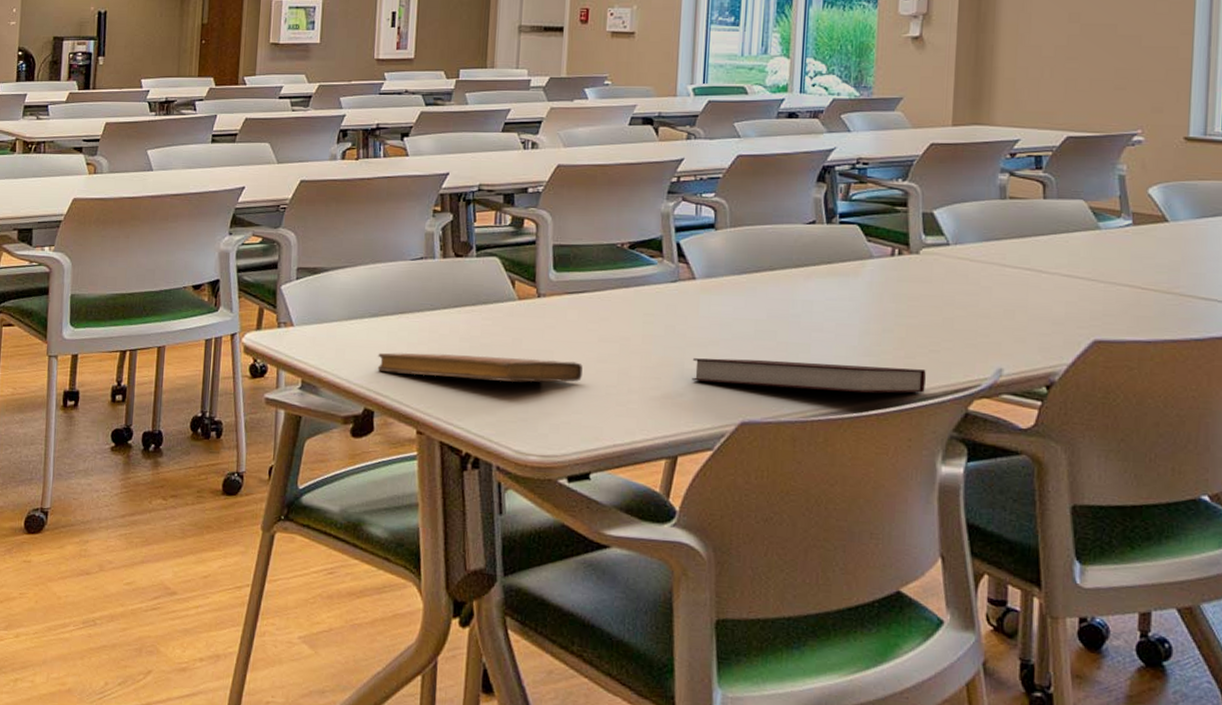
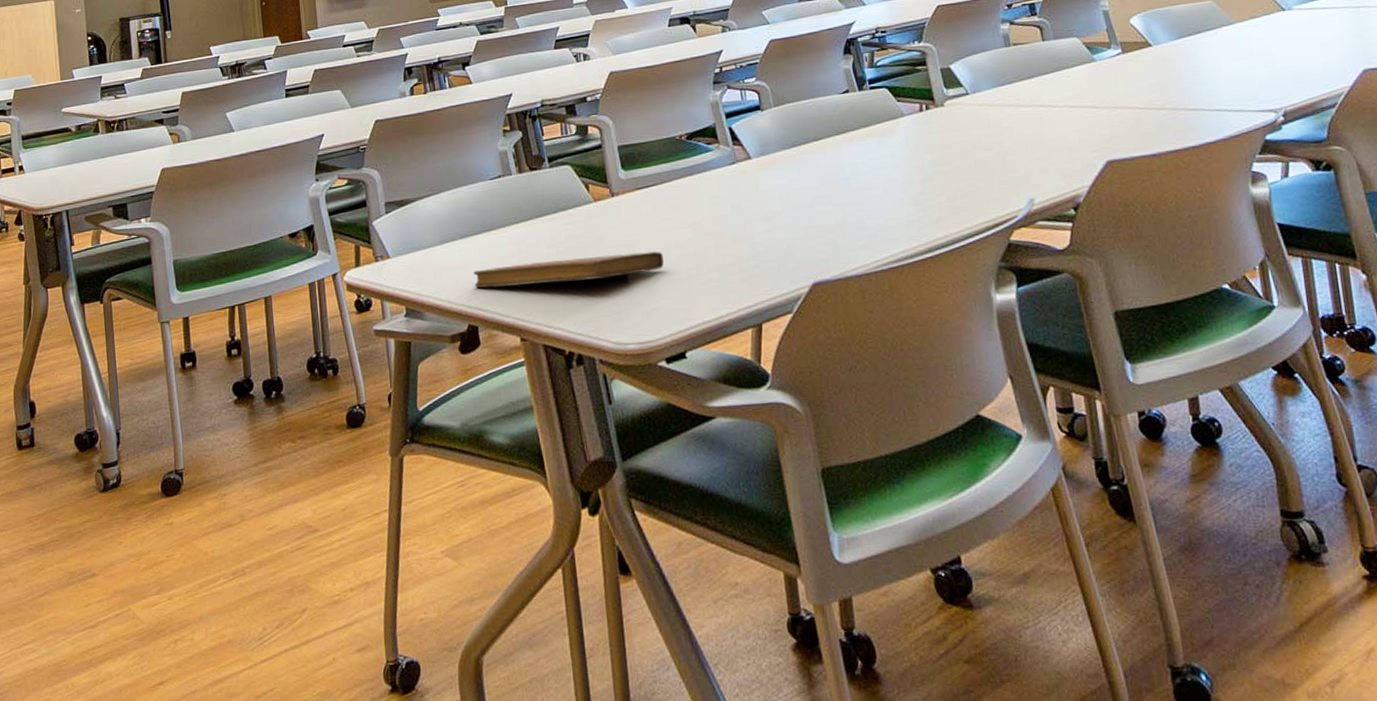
notebook: present [692,358,926,393] -> none [761,210,970,252]

